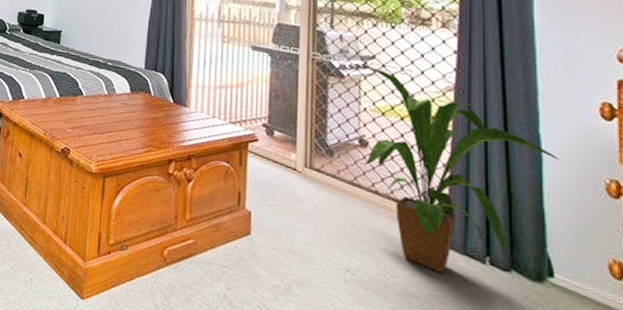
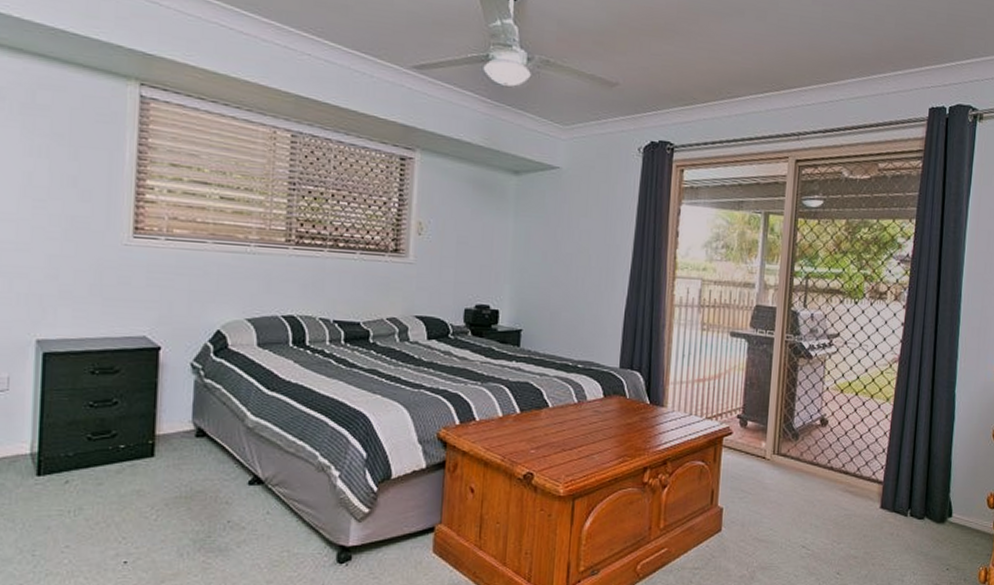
house plant: present [361,65,559,273] -> none [824,344,966,531]

